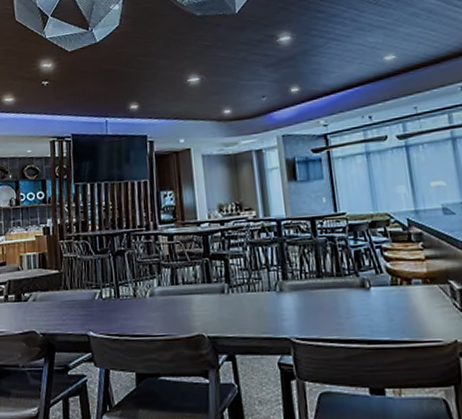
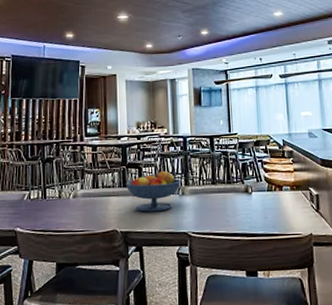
fruit bowl: none [209,261,278,313] -> present [125,170,182,212]

